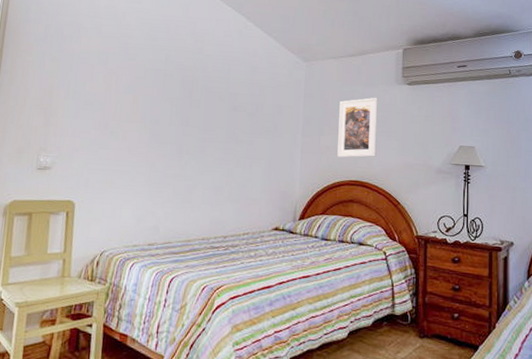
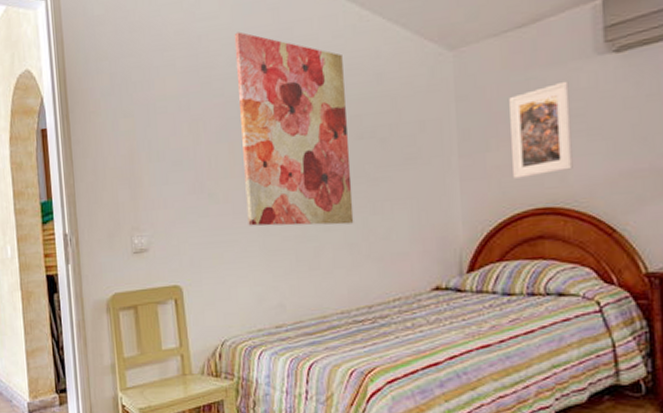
wall art: none [139,16,230,172] -> present [234,31,354,226]

